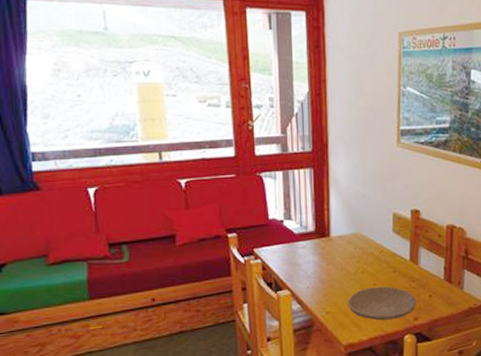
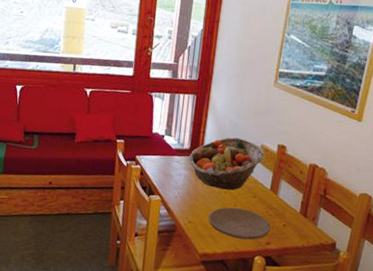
fruit basket: none [315,209,399,270] -> present [189,137,265,191]

